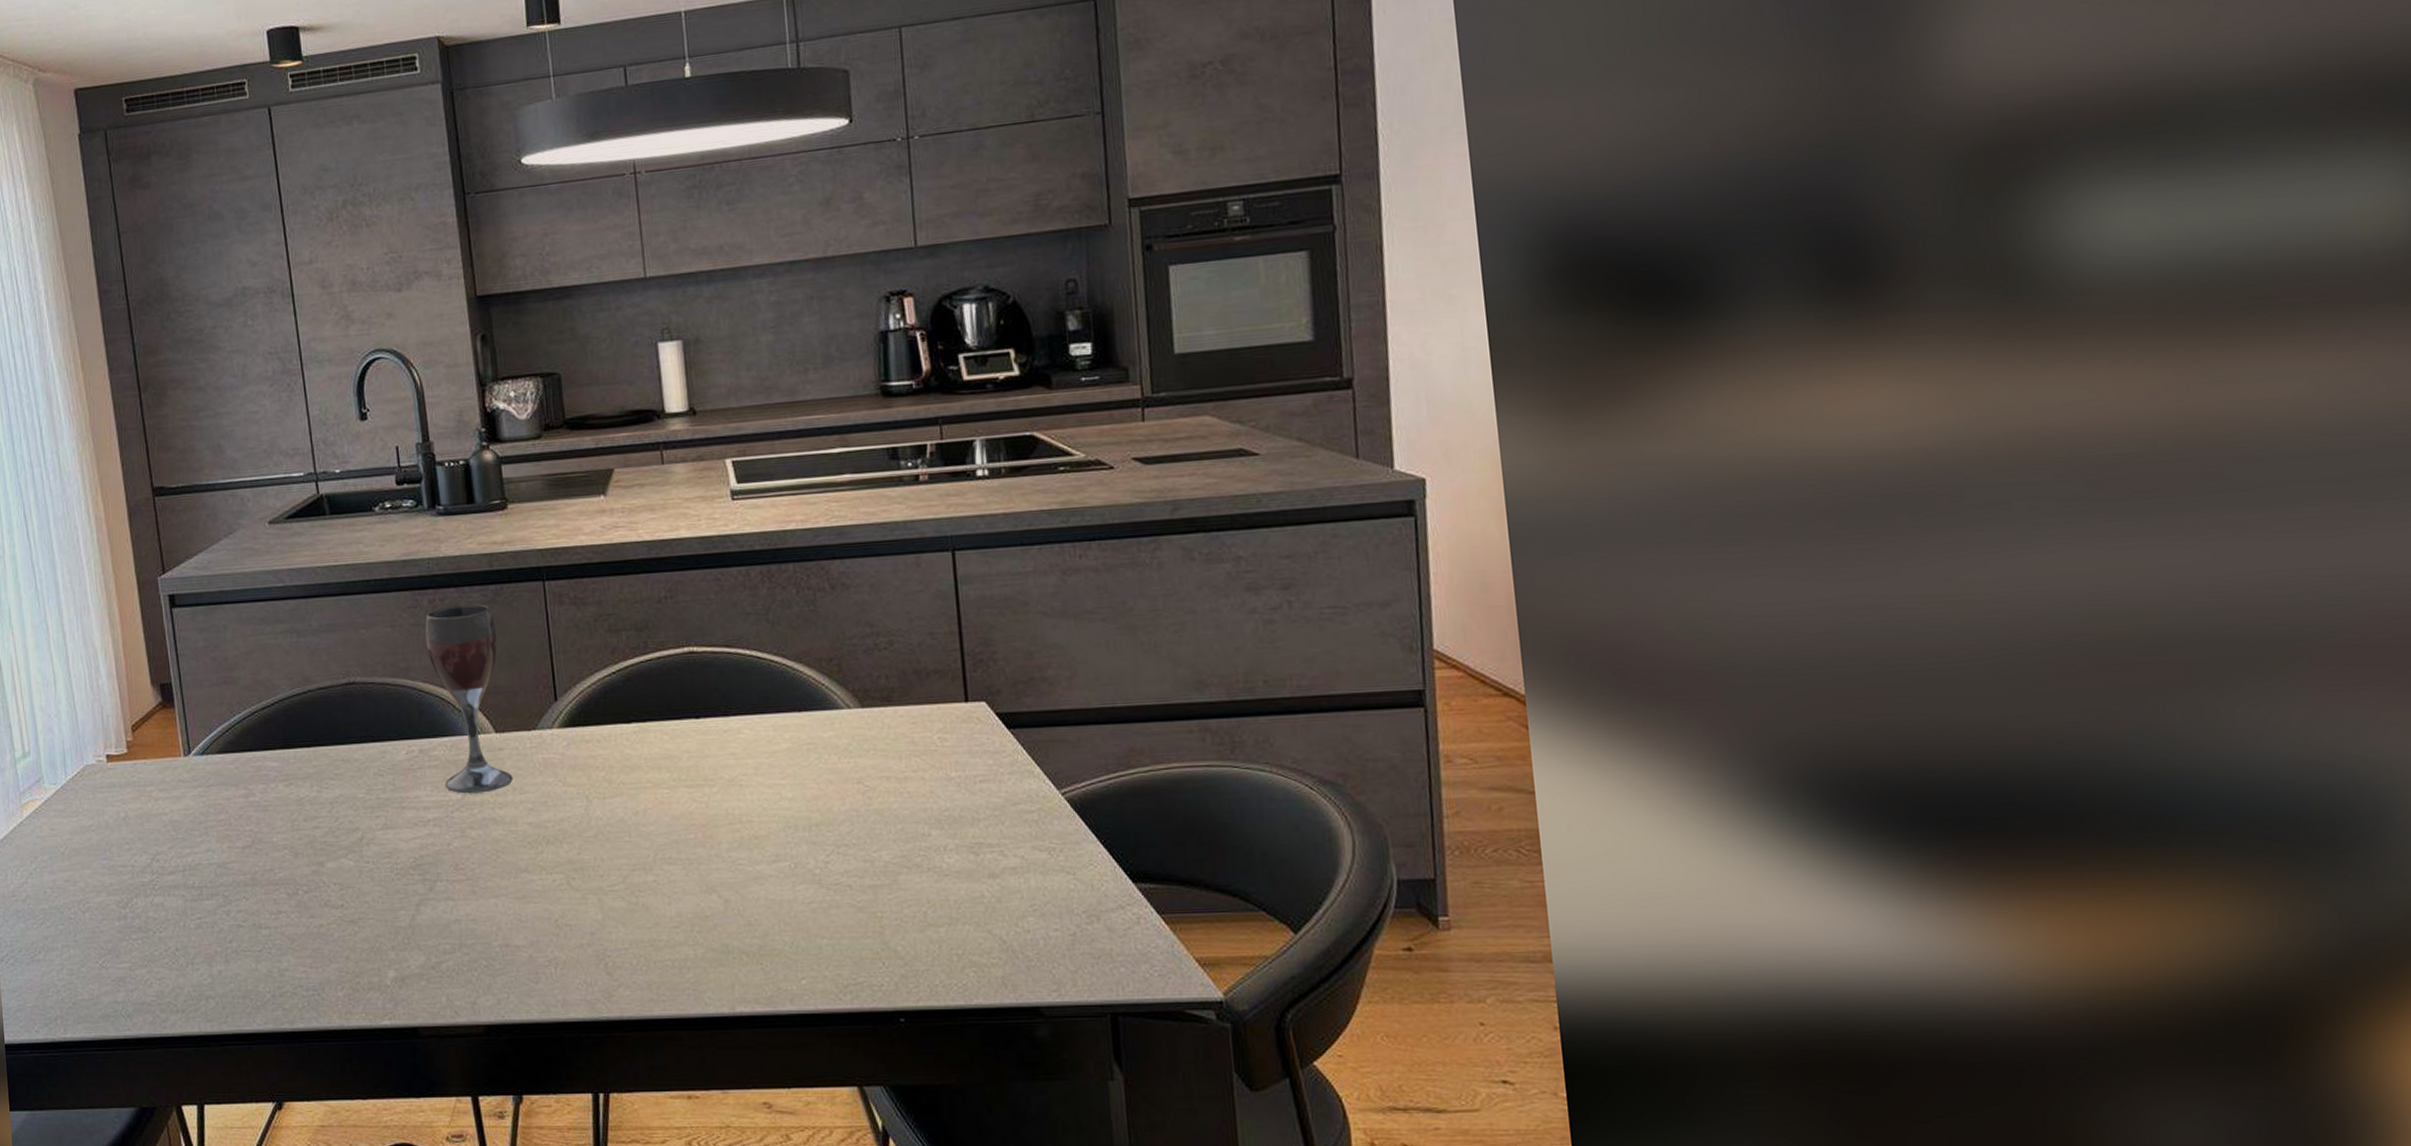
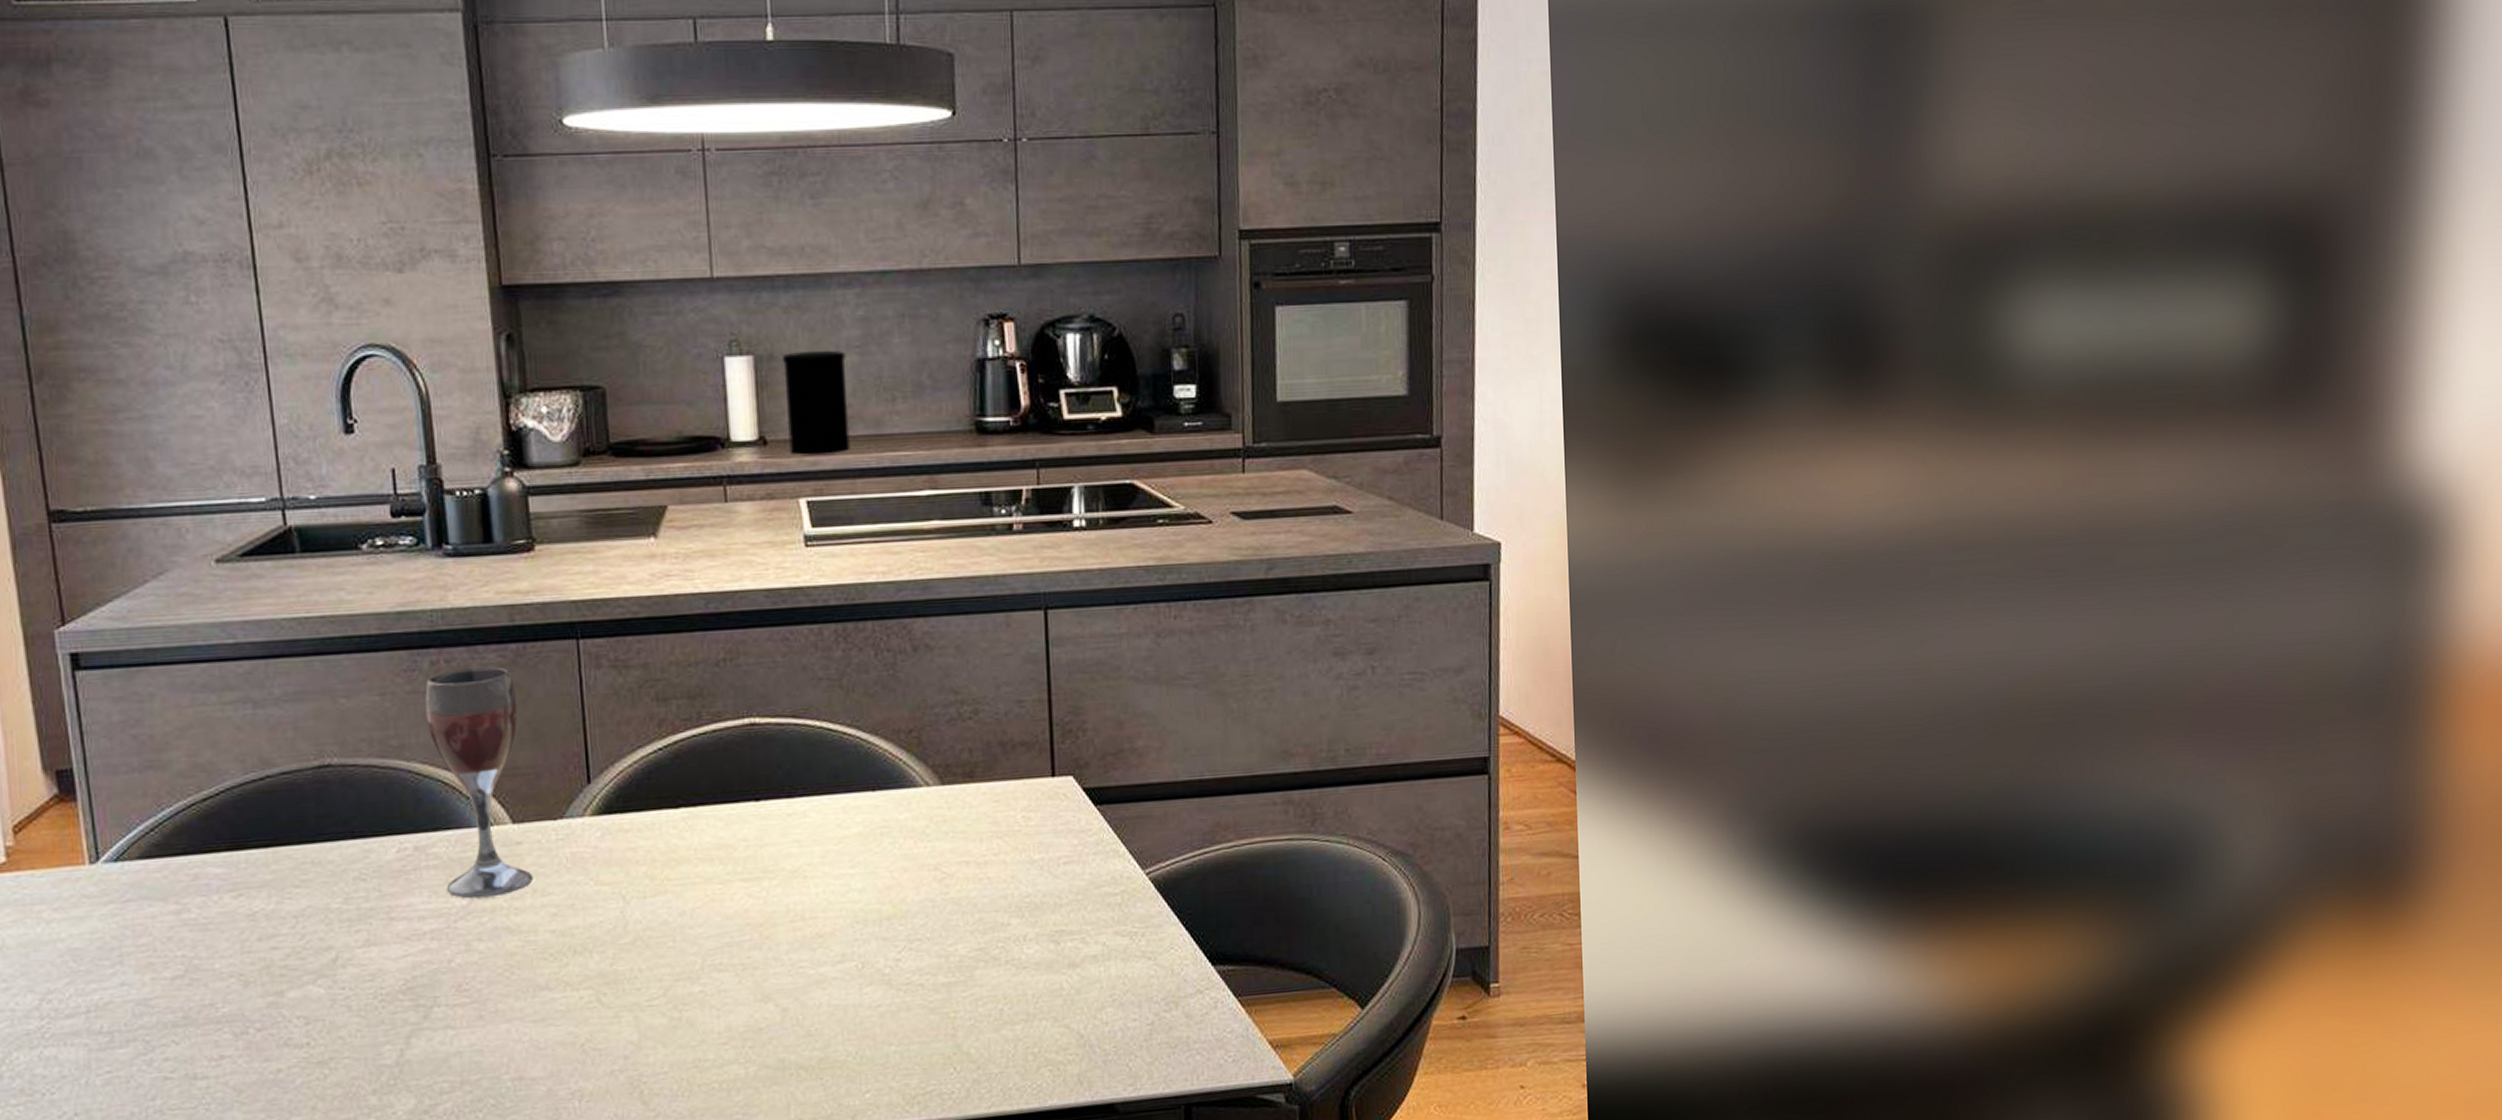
canister: none [707,332,769,421] -> present [783,351,850,454]

